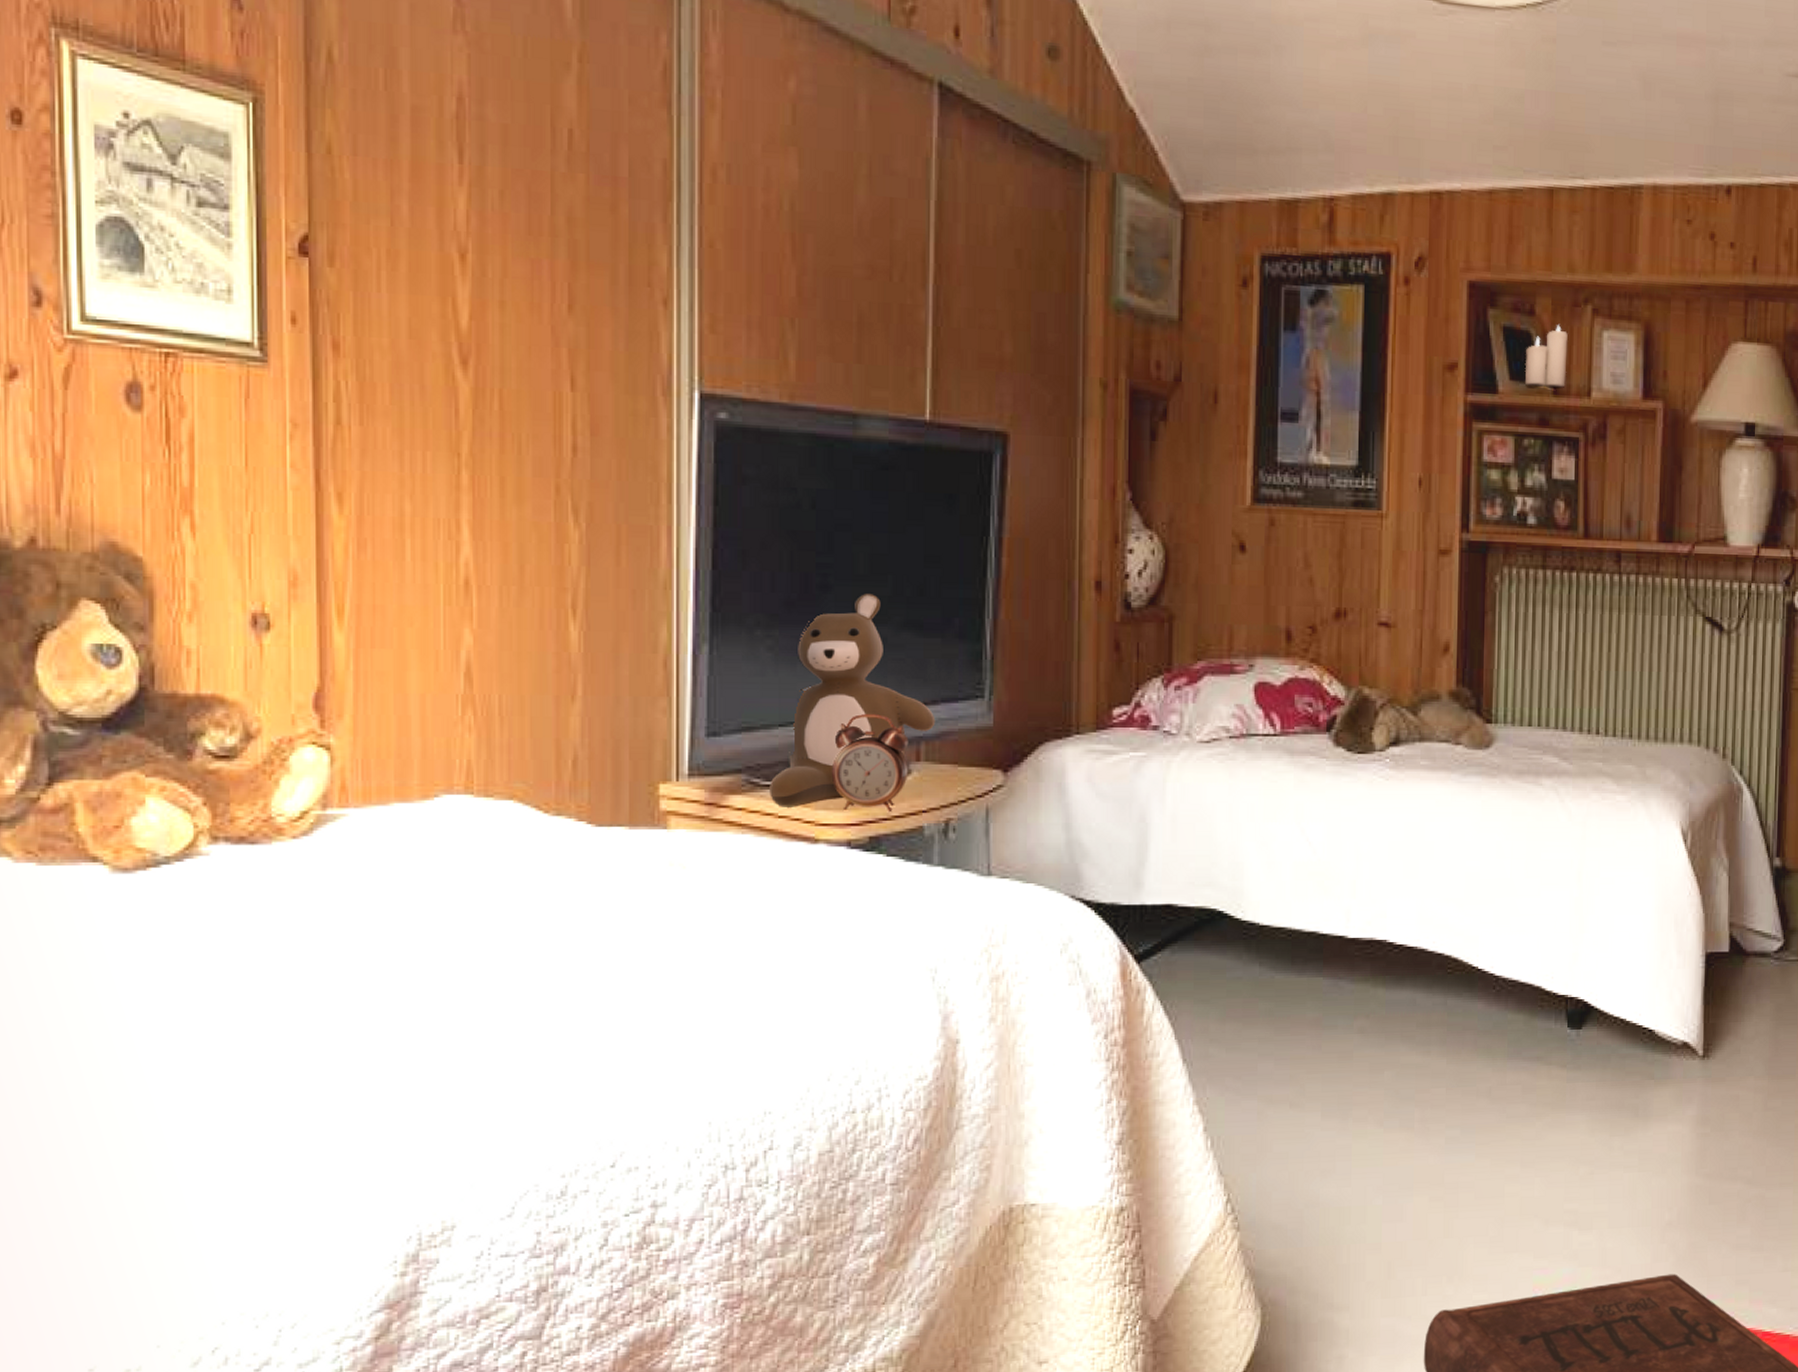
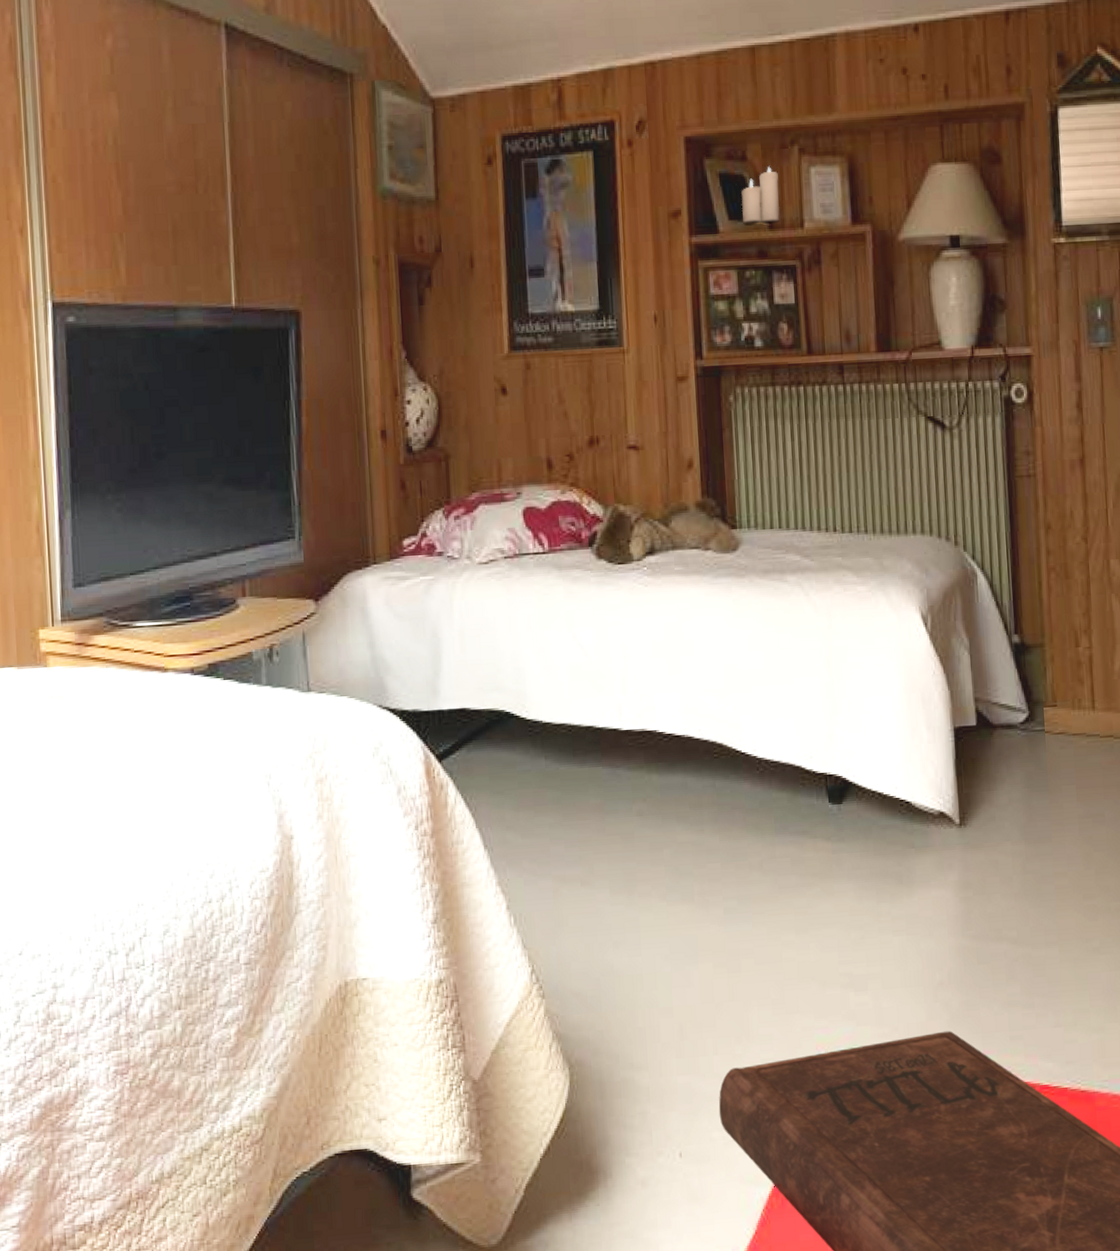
teddy bear: present [770,594,936,807] -> none [126,457,256,643]
alarm clock: present [831,714,909,811] -> none [174,559,237,642]

